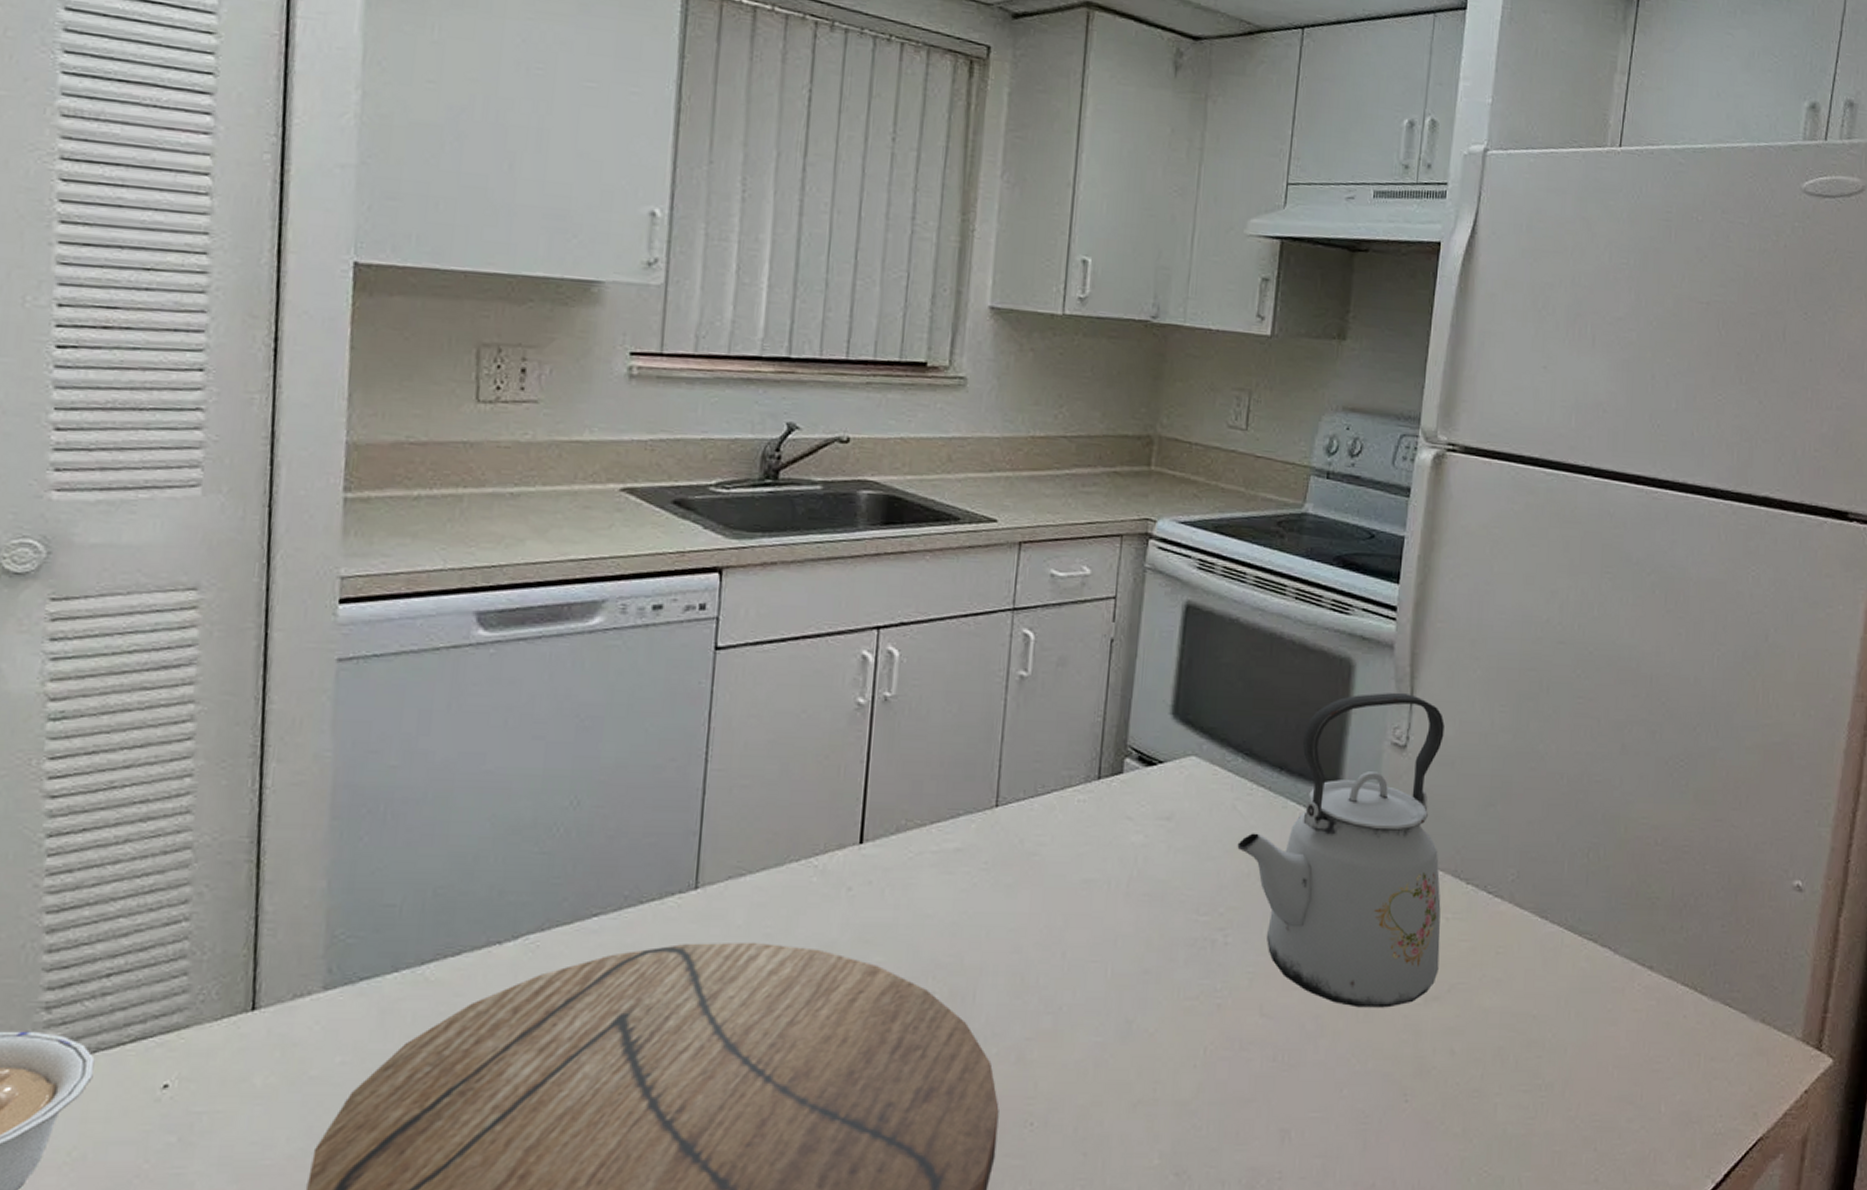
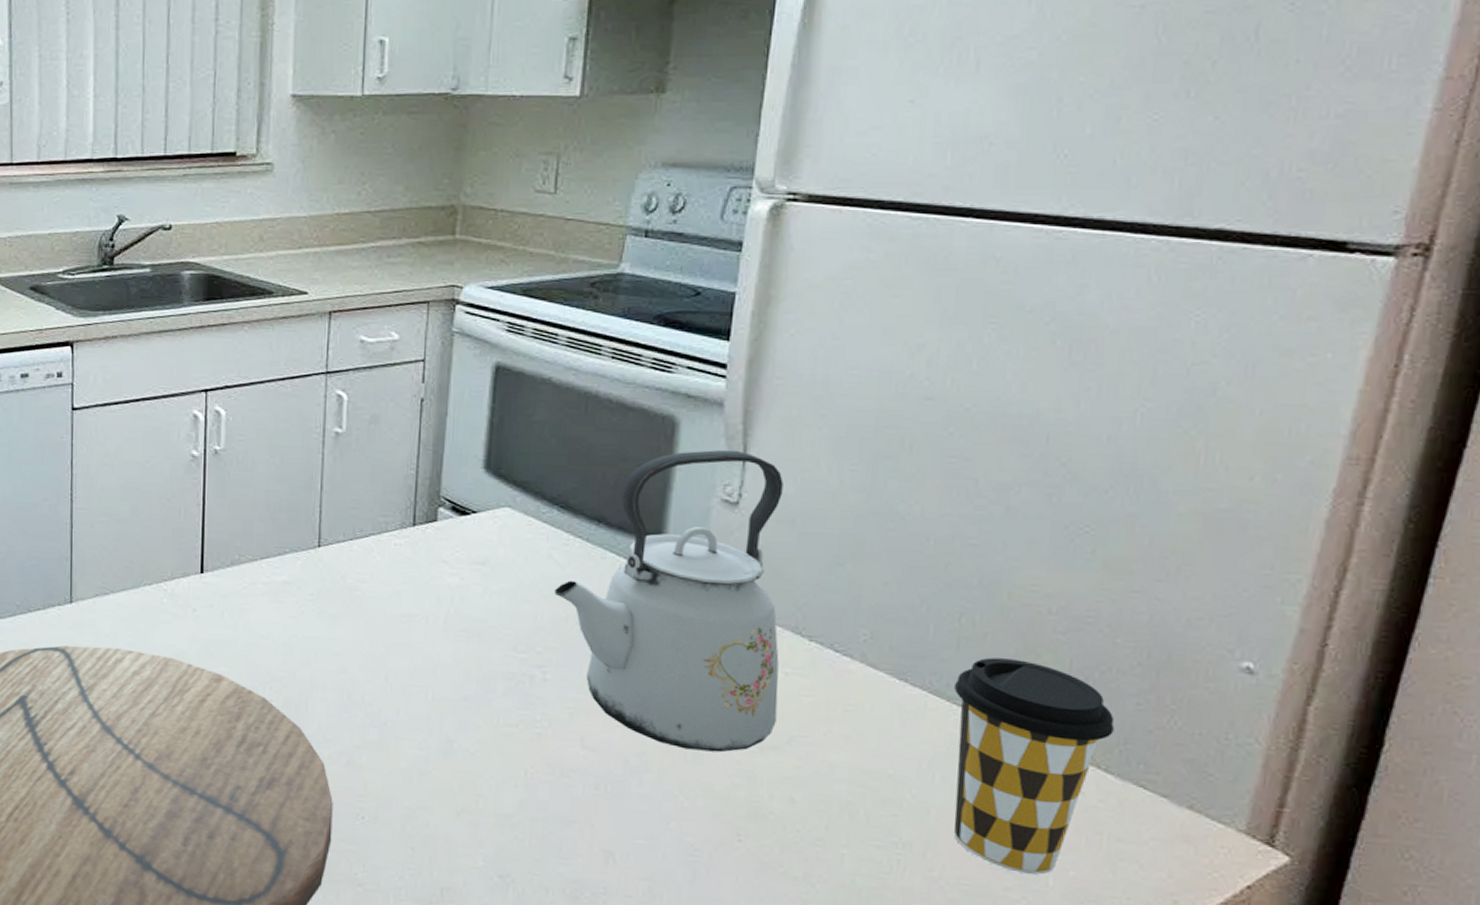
coffee cup: none [1585,890,1706,1103] -> present [954,657,1115,875]

